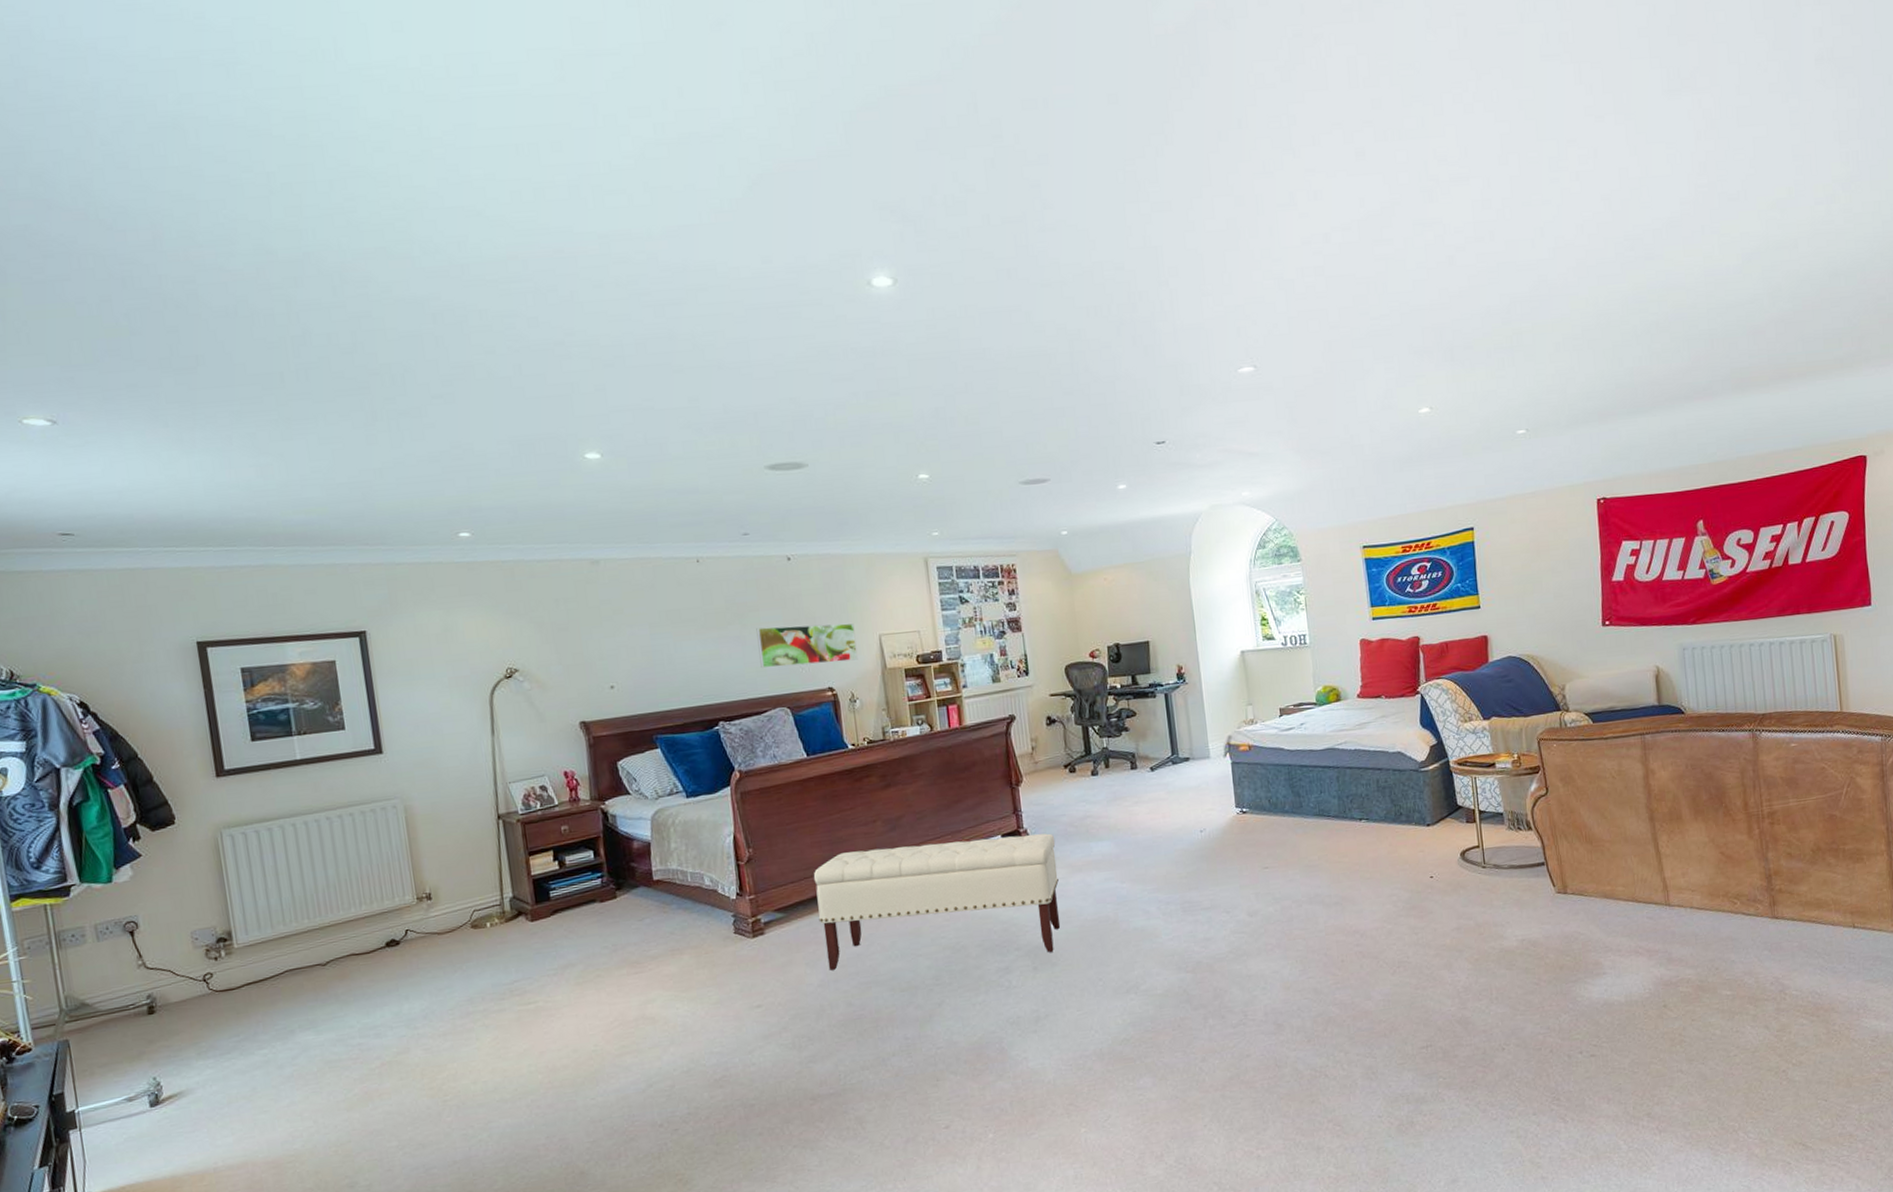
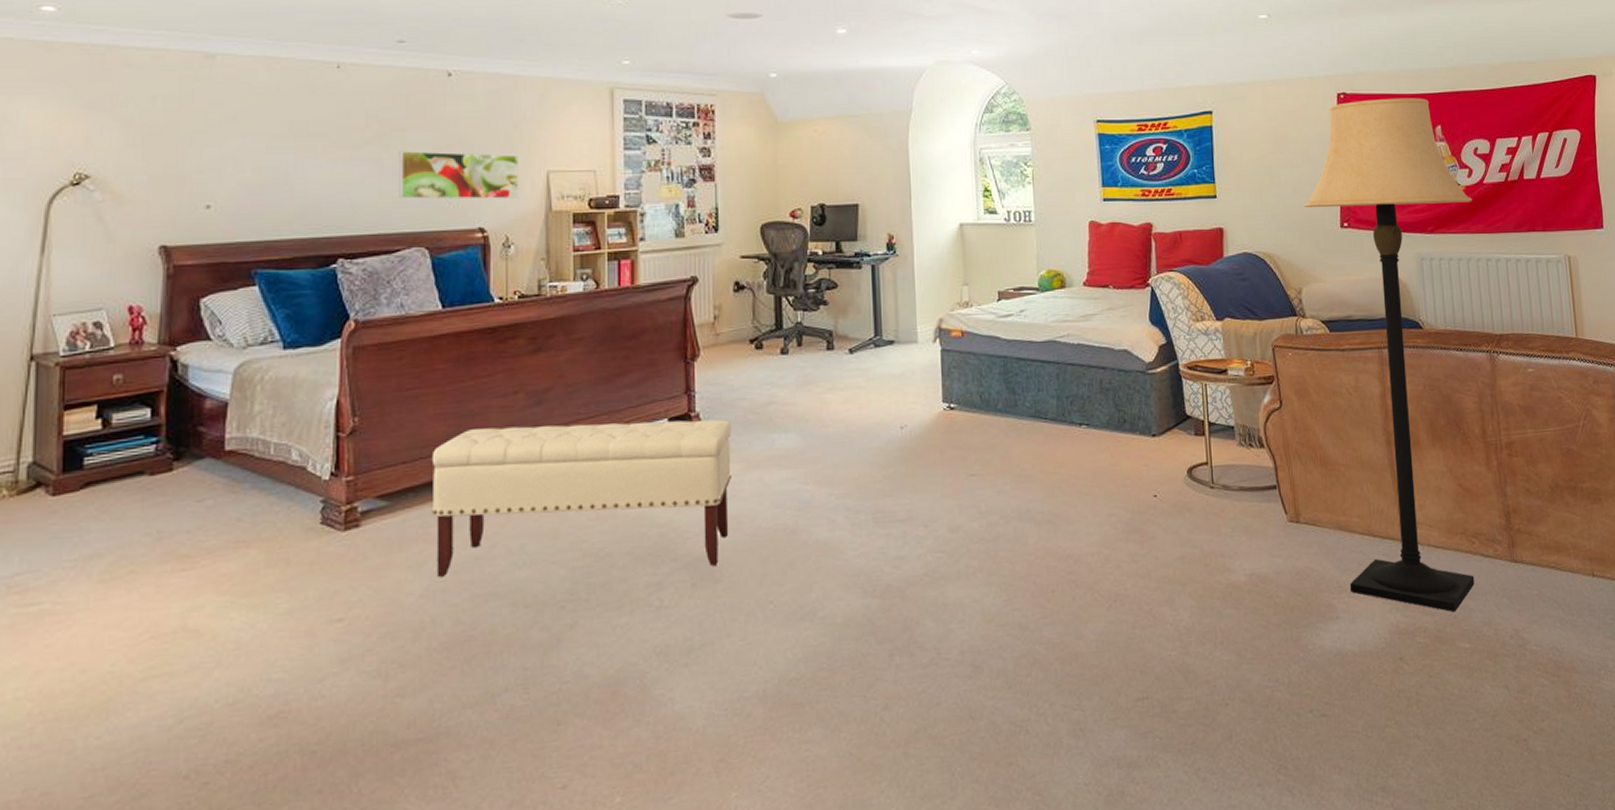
lamp: none [1565,495,1736,965] -> present [1303,98,1475,613]

